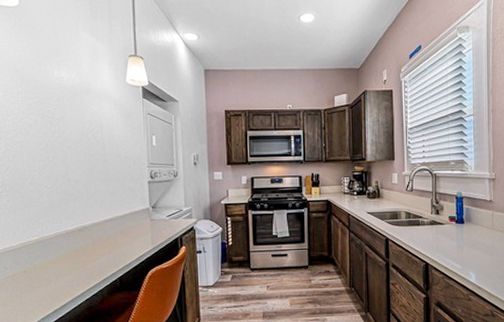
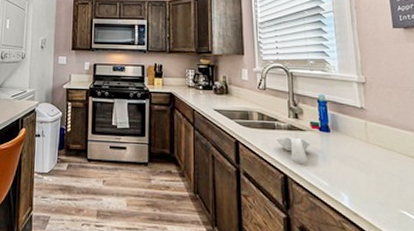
spoon rest: none [420,230,448,251] -> present [276,137,311,162]

